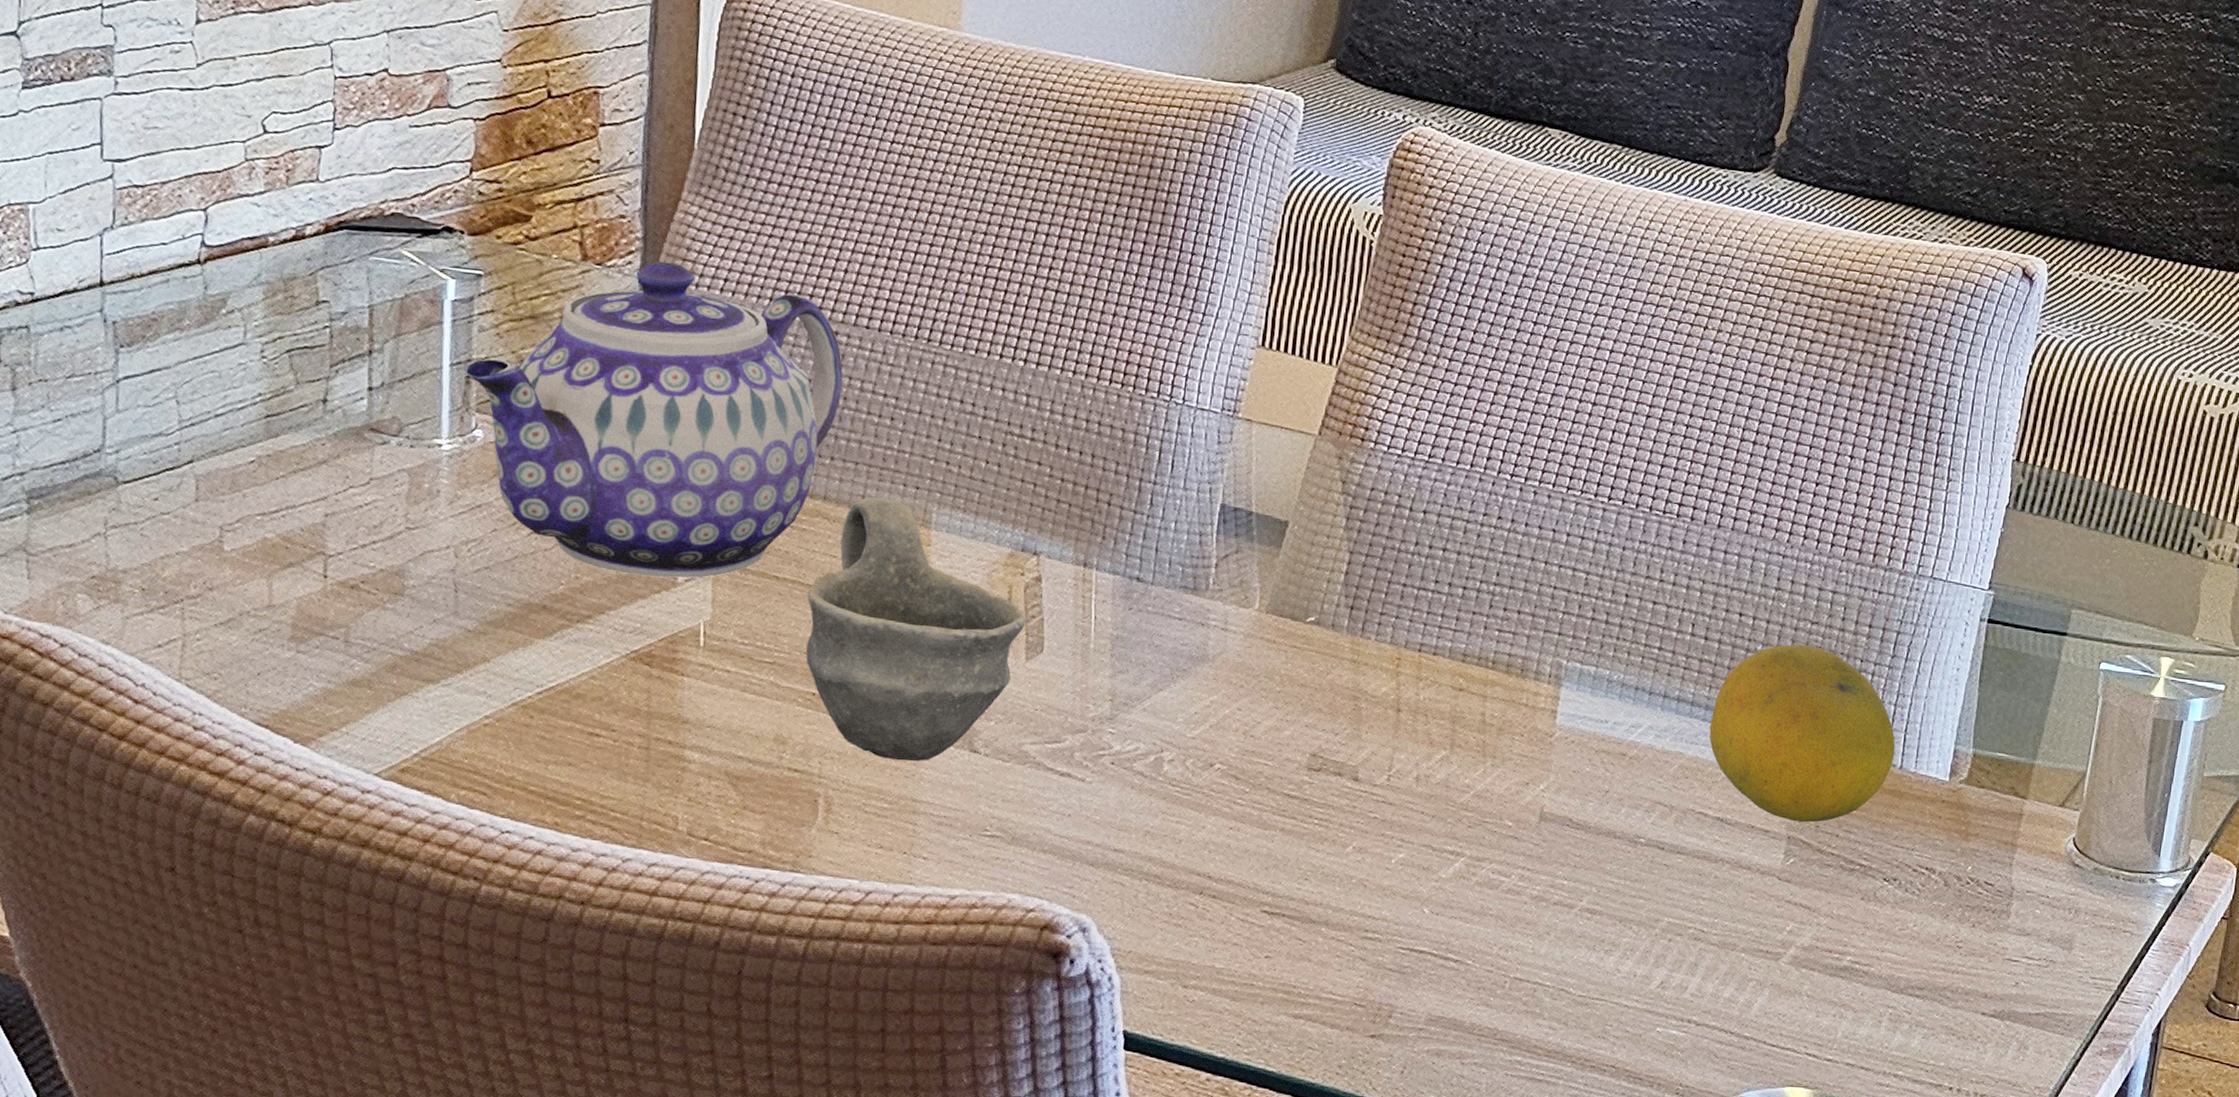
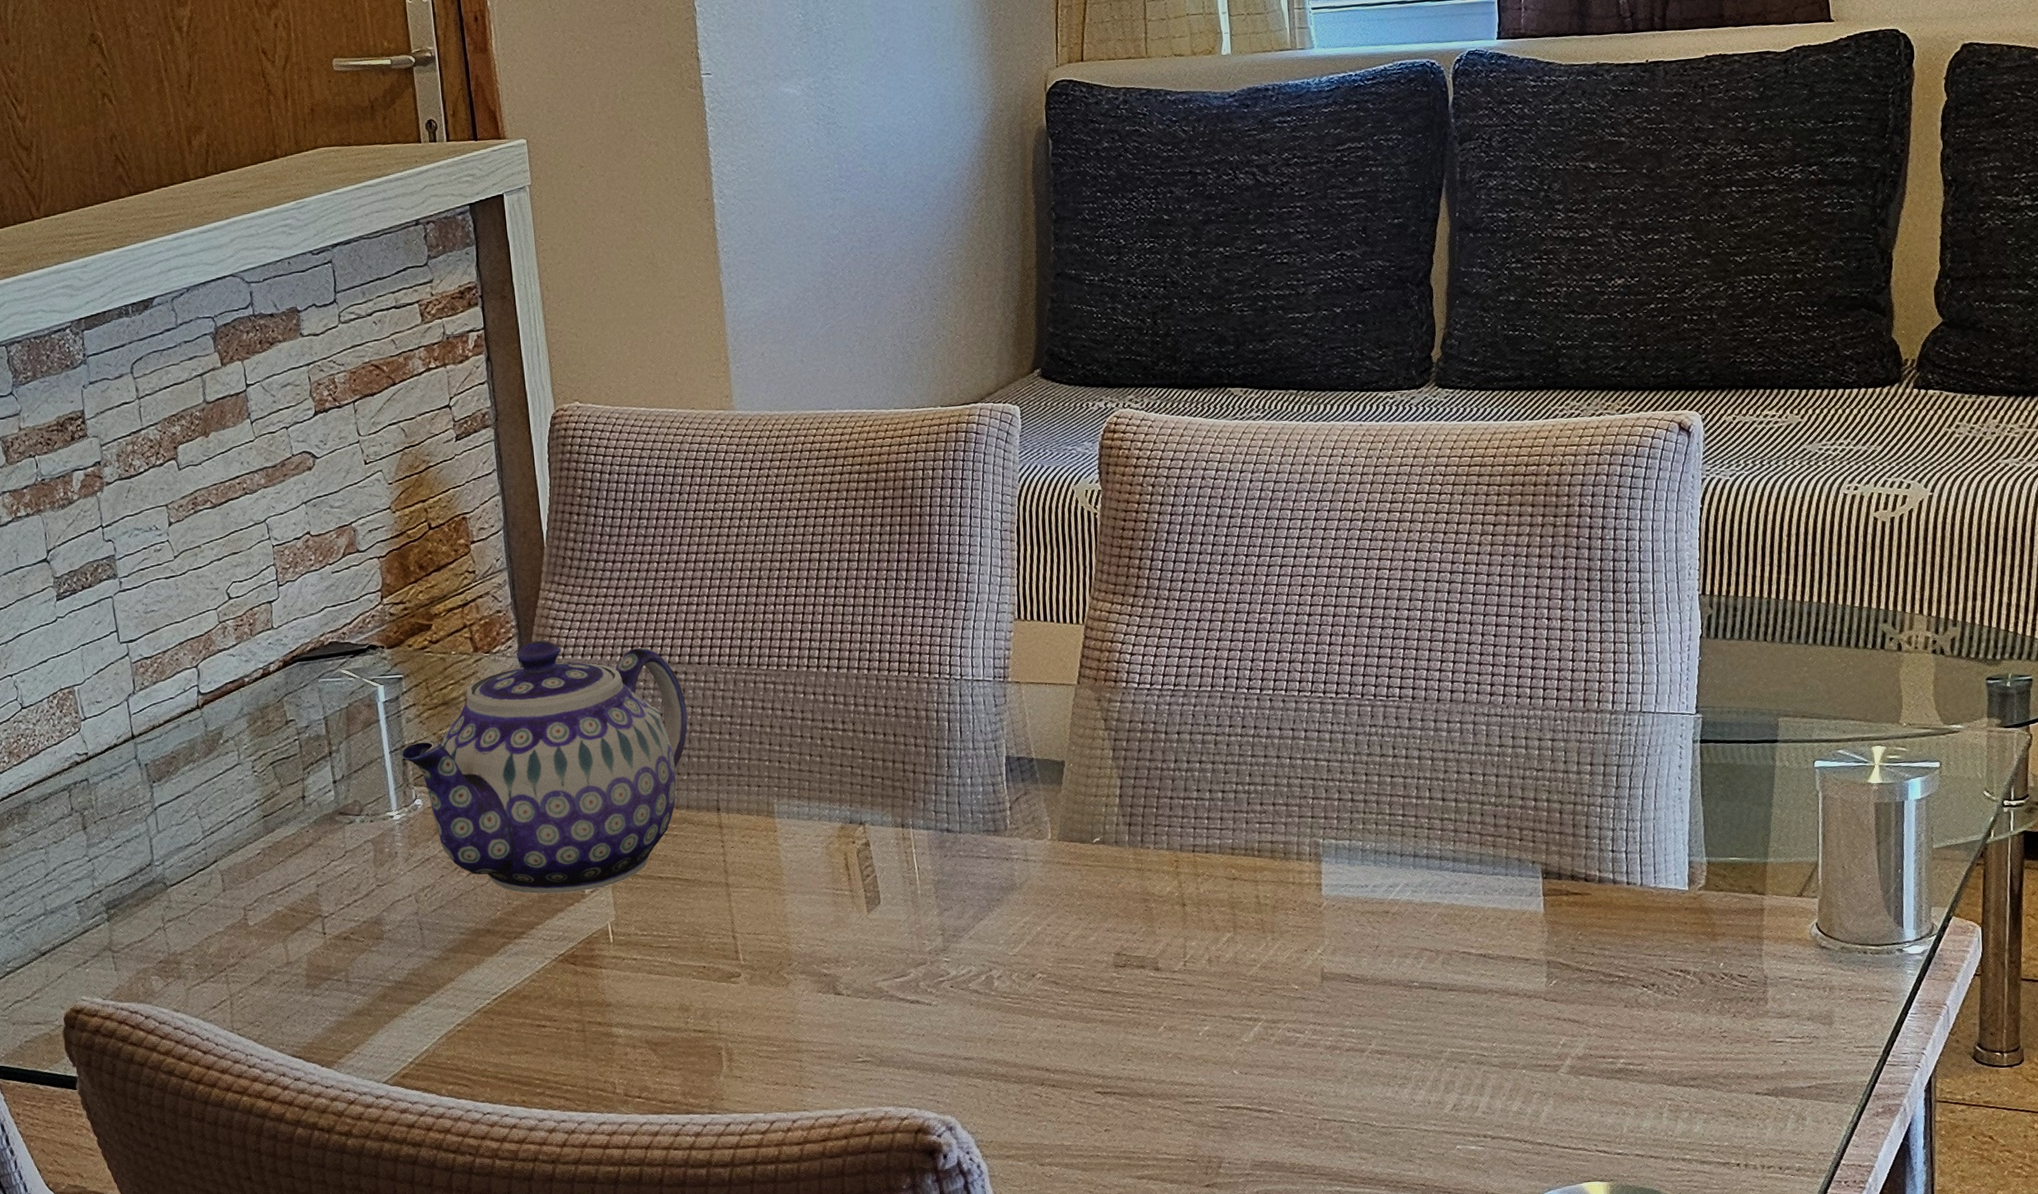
cup: present [806,497,1027,762] -> none [686,799,863,1011]
fruit: present [1709,644,1896,823] -> none [1459,790,1634,948]

